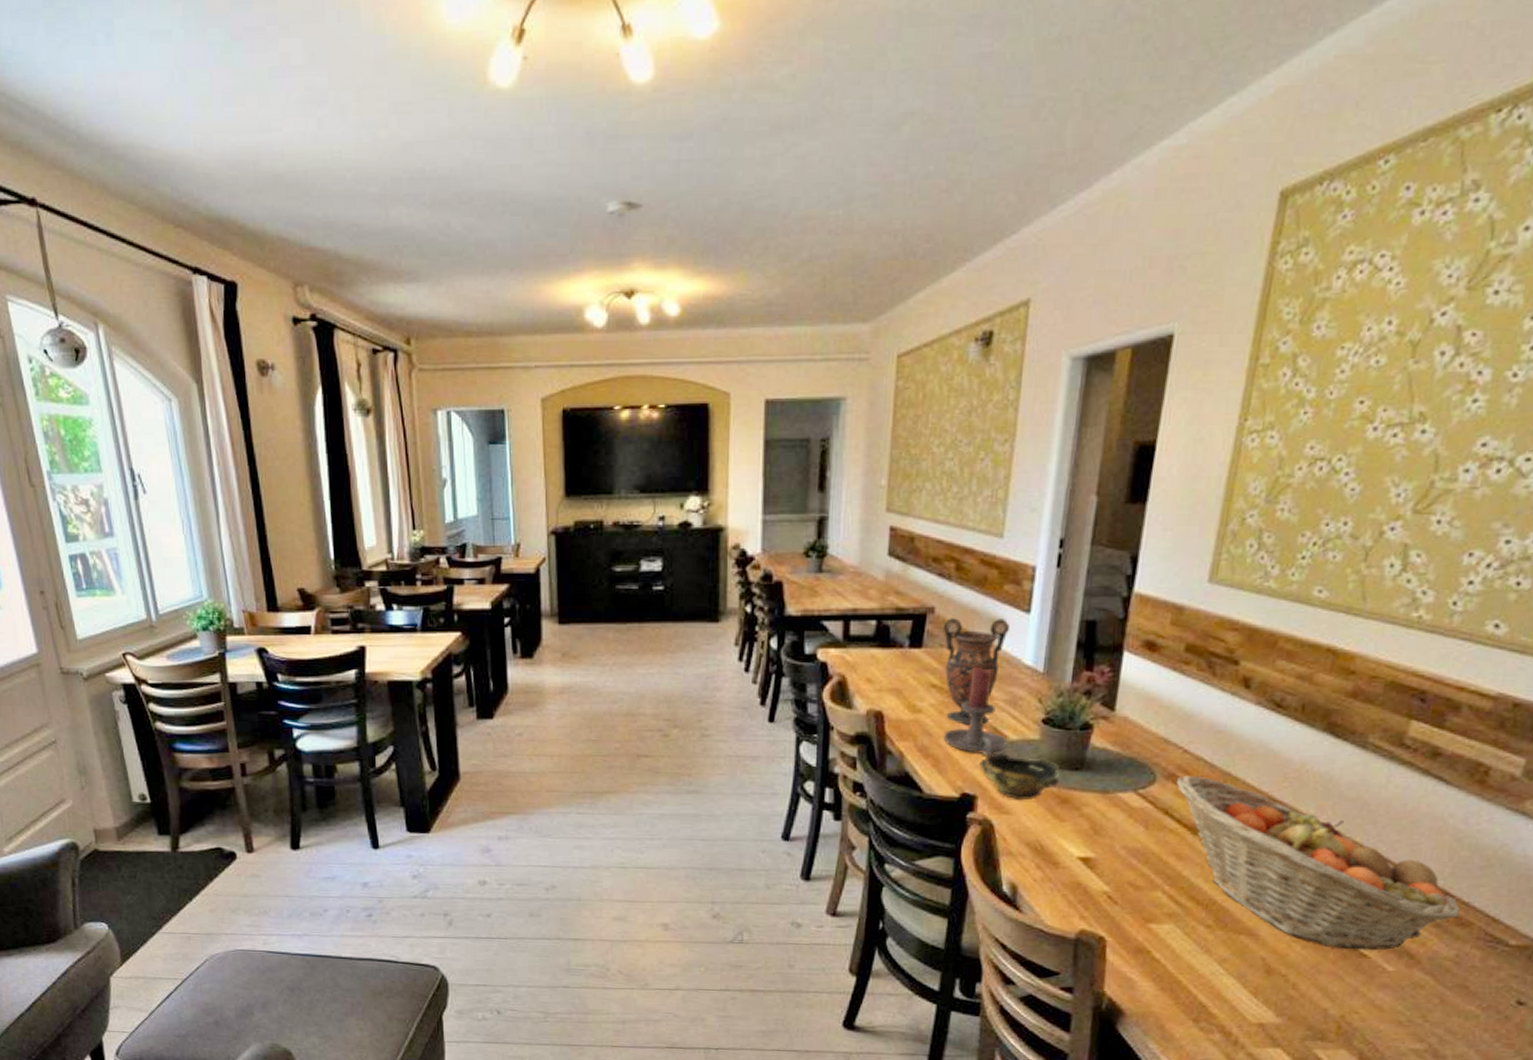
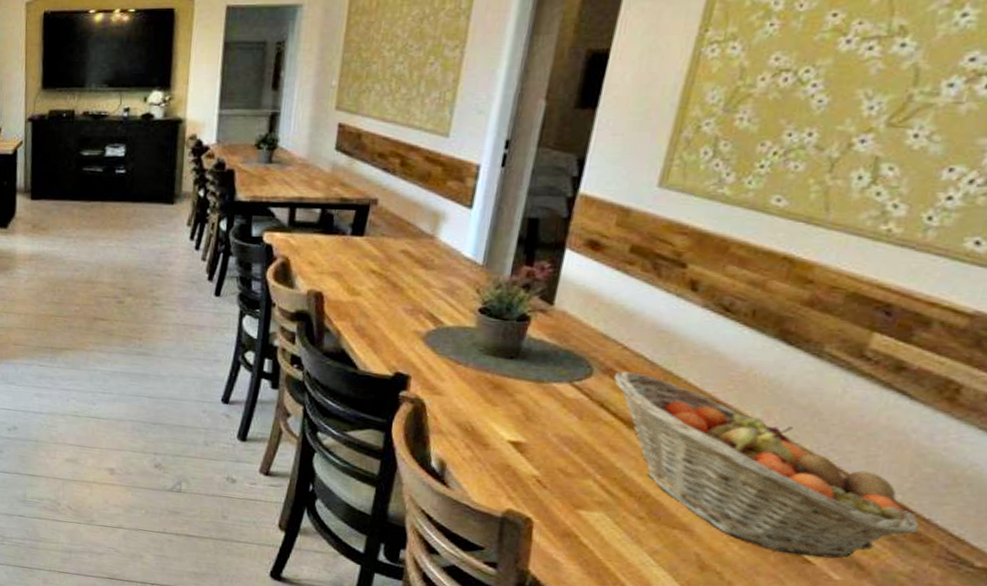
vase: present [942,618,1009,725] -> none [384,210,451,310]
candle holder: present [943,666,1008,757] -> none [380,256,444,340]
bowl: present [979,753,1061,801] -> none [414,337,496,384]

